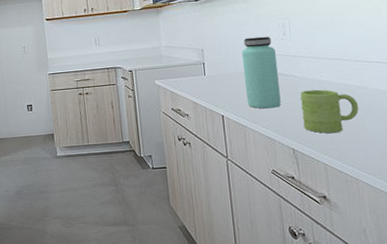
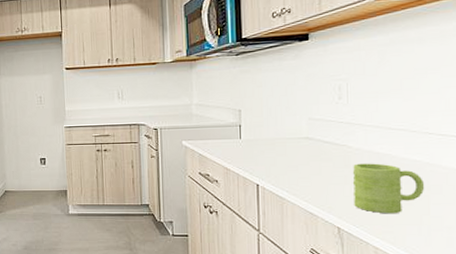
bottle: present [241,36,281,109] -> none [286,99,329,180]

